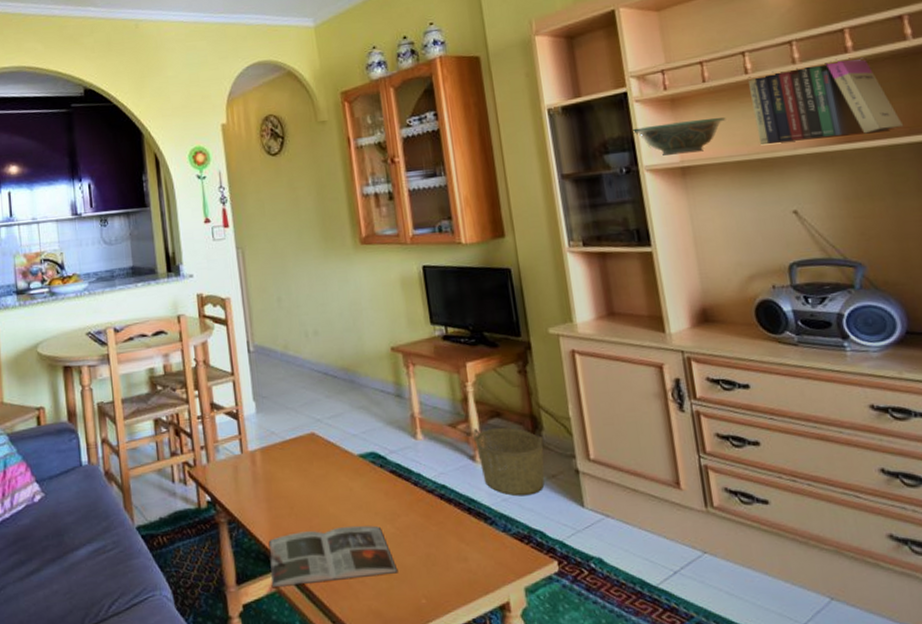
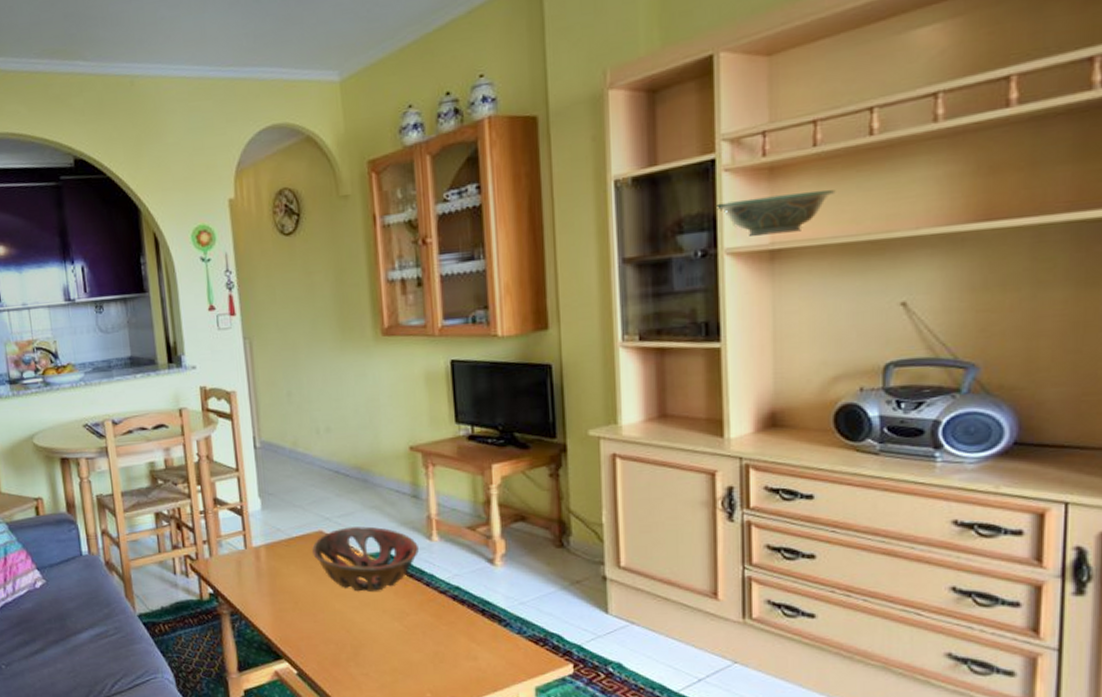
magazine: present [268,525,398,589] -> none [271,622,404,677]
decorative bowl: none [305,426,405,493] -> present [312,526,419,591]
basket: present [473,428,545,496] -> none [494,532,570,600]
books: present [747,57,904,144] -> none [871,113,1065,223]

